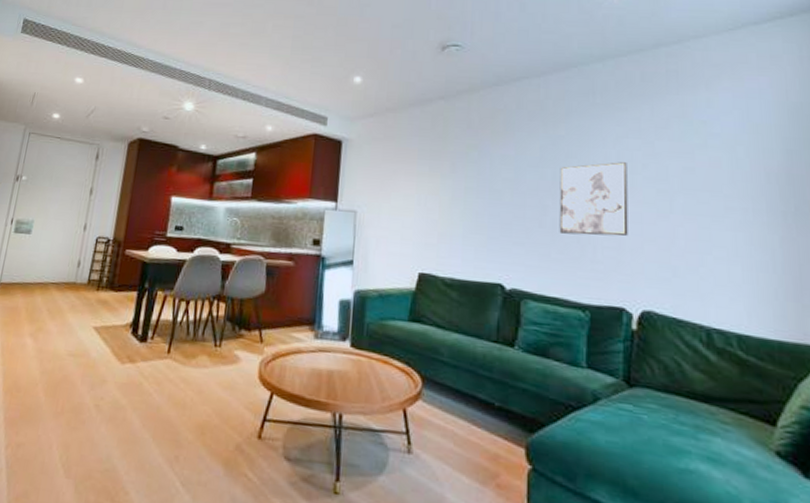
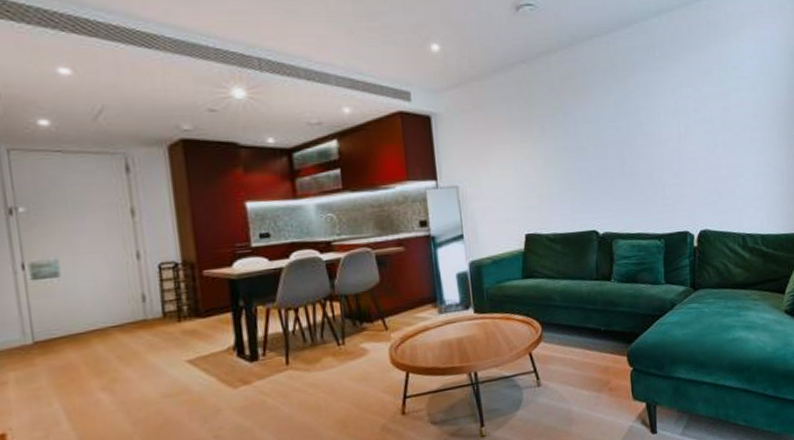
wall art: present [559,162,628,236] -> none [632,109,687,178]

